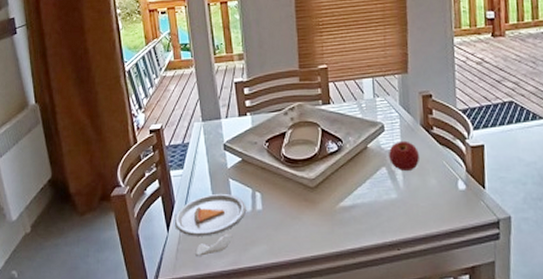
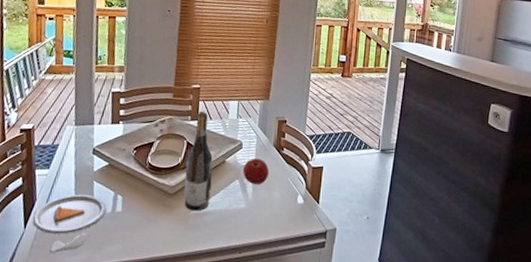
wine bottle: none [324,93,356,205] -> present [184,111,213,212]

